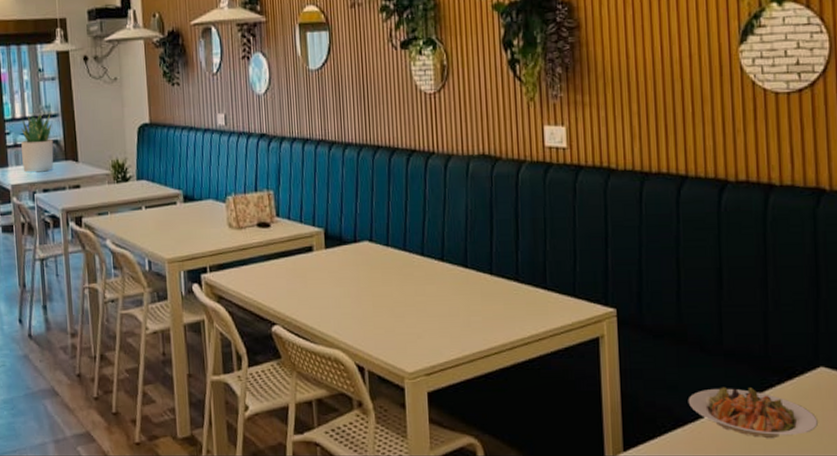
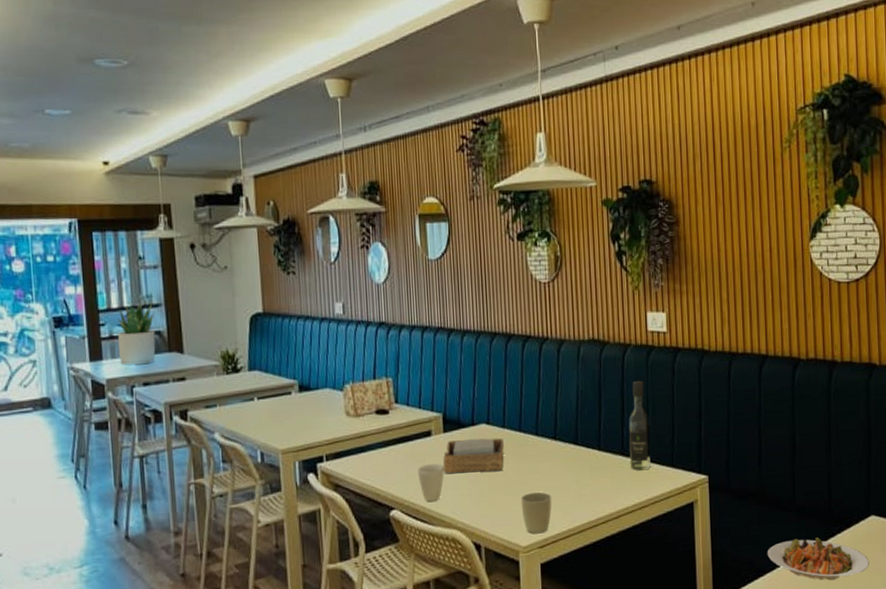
cup: none [299,280,326,319] -> present [418,464,444,502]
napkin holder: none [324,256,388,292] -> present [443,438,504,473]
cup: none [405,316,440,360] -> present [520,492,552,534]
bottle: none [524,200,549,299] -> present [629,380,651,471]

